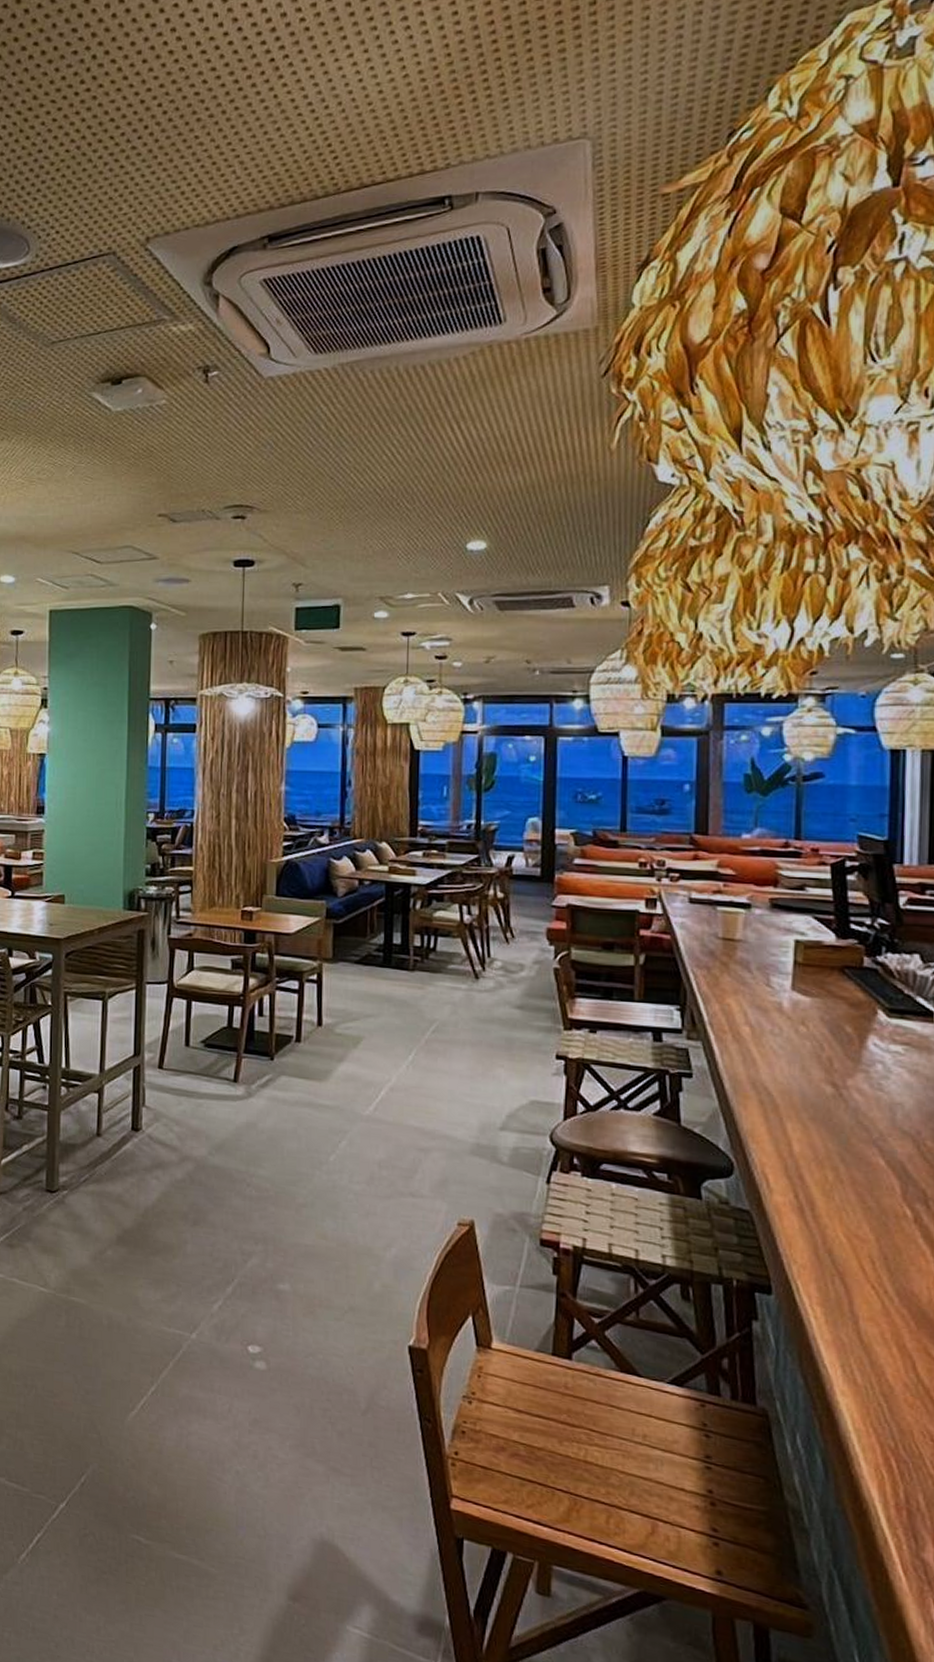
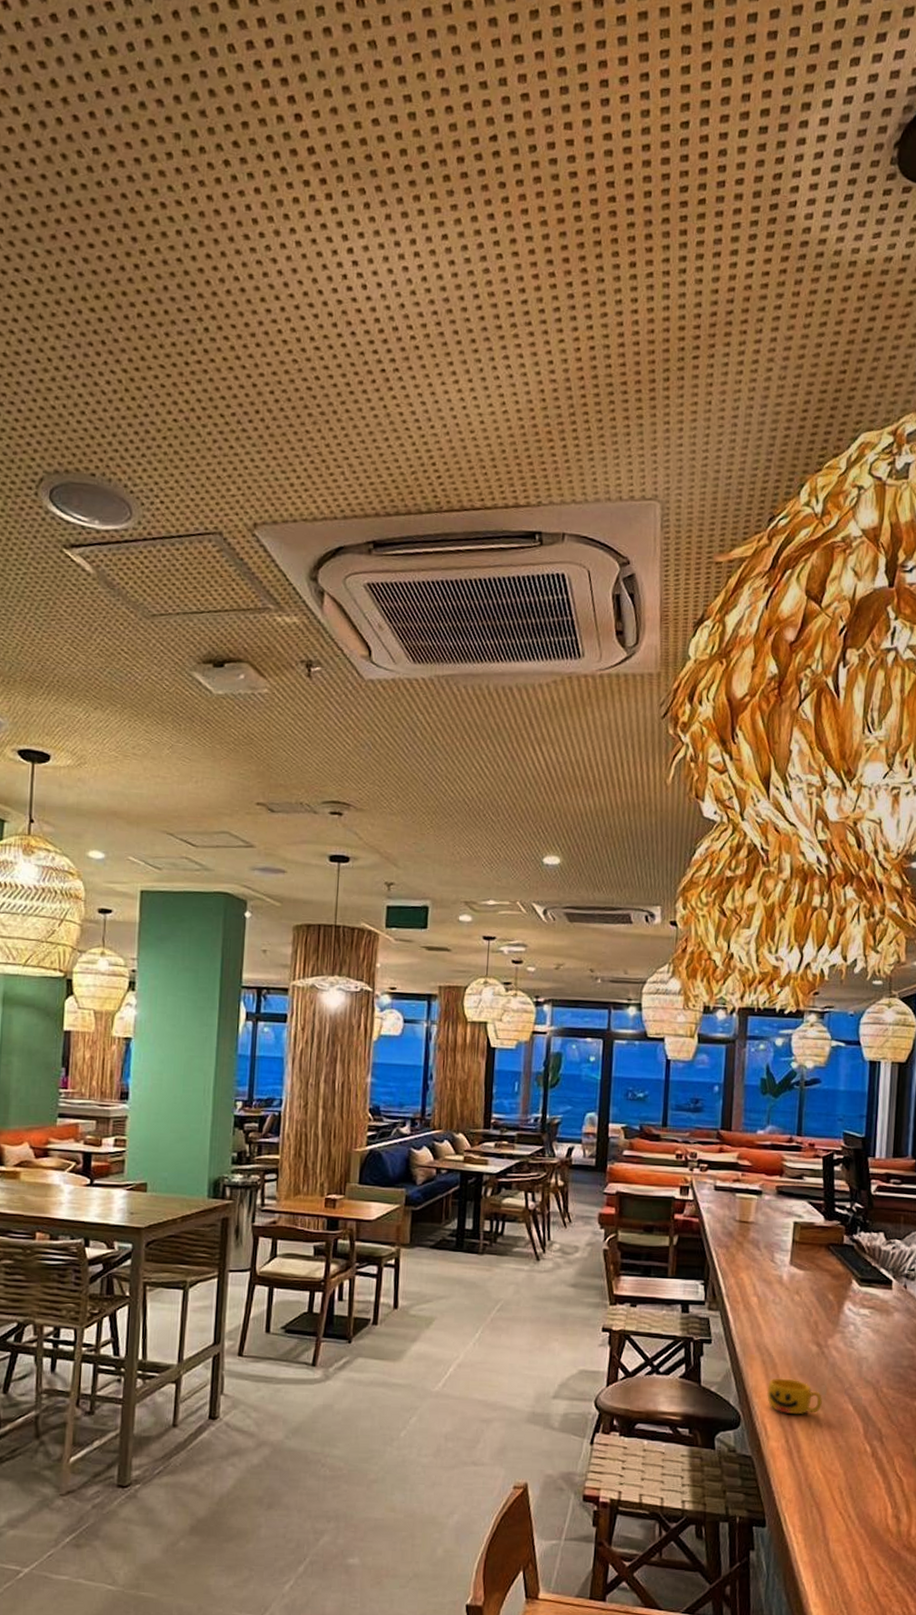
cup: none [766,1121,842,1167] -> present [766,1378,822,1415]

